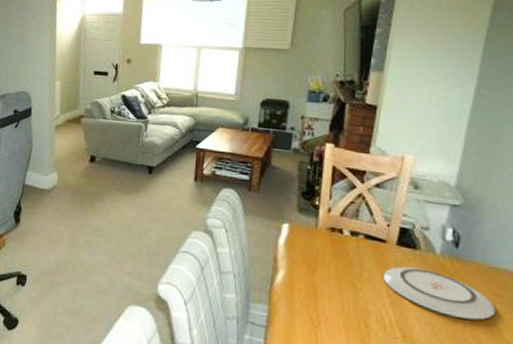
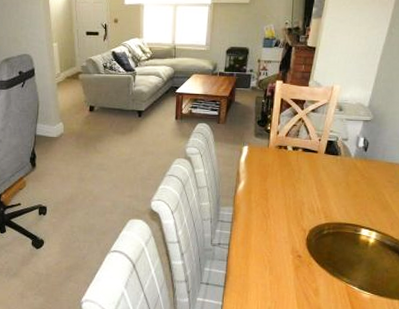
plate: present [382,266,496,321] -> none [314,168,388,200]

